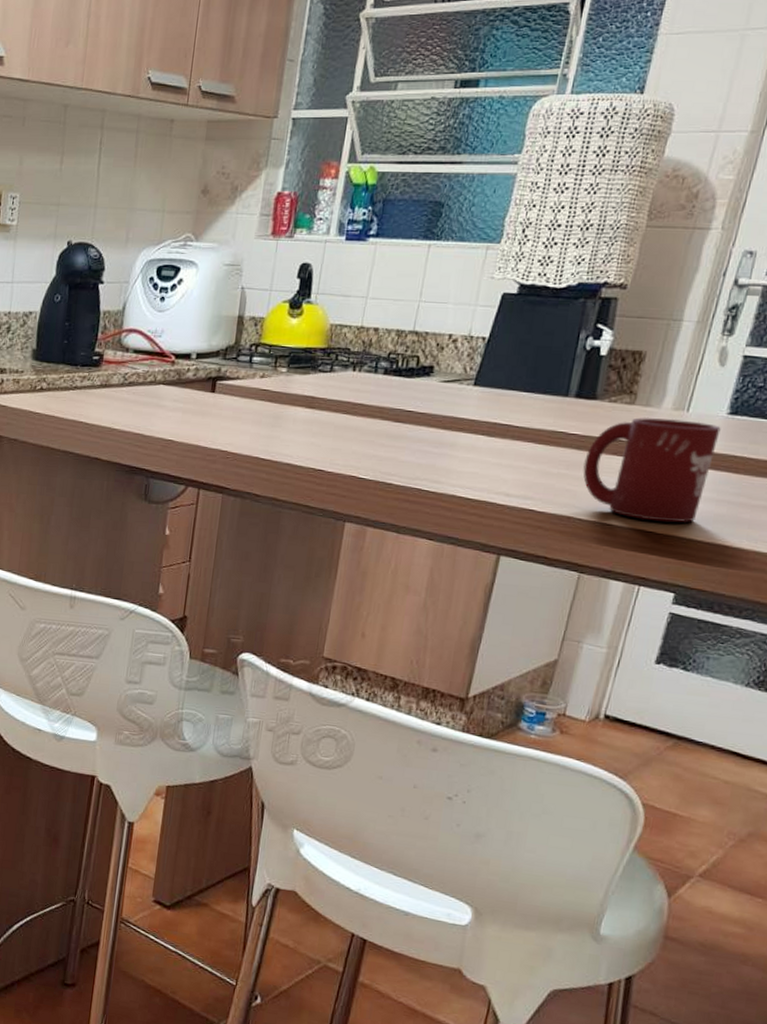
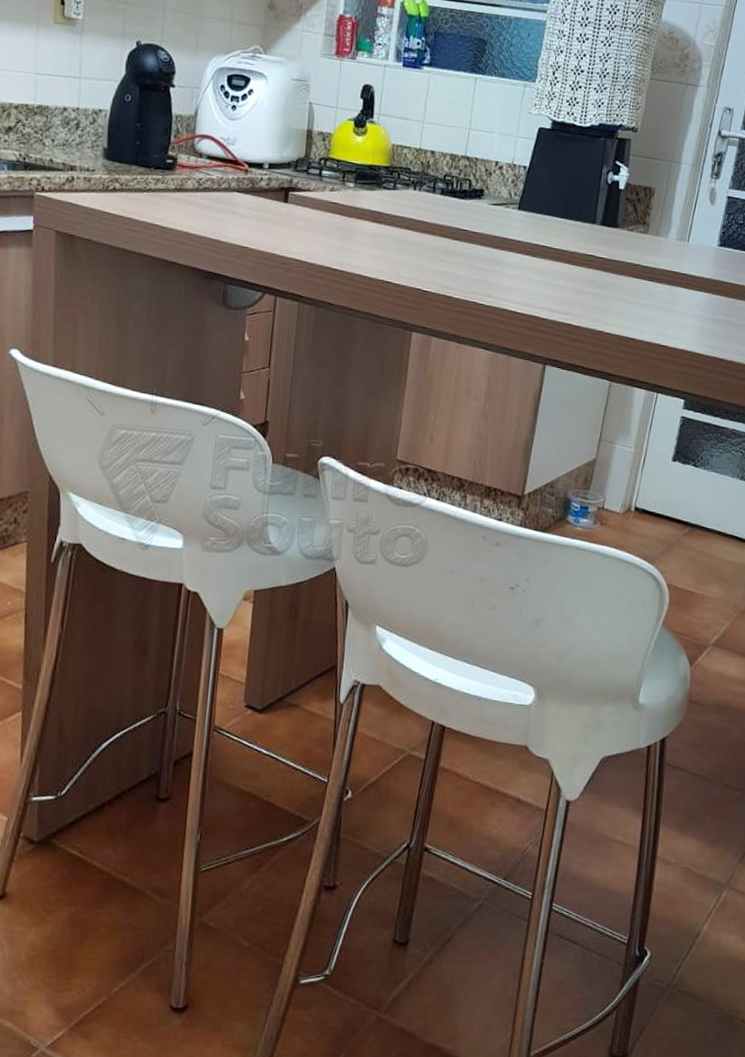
cup: present [583,417,721,523] -> none [609,245,714,338]

